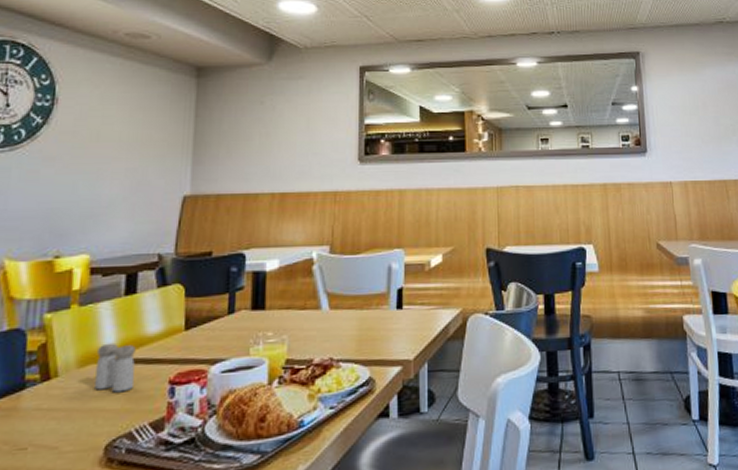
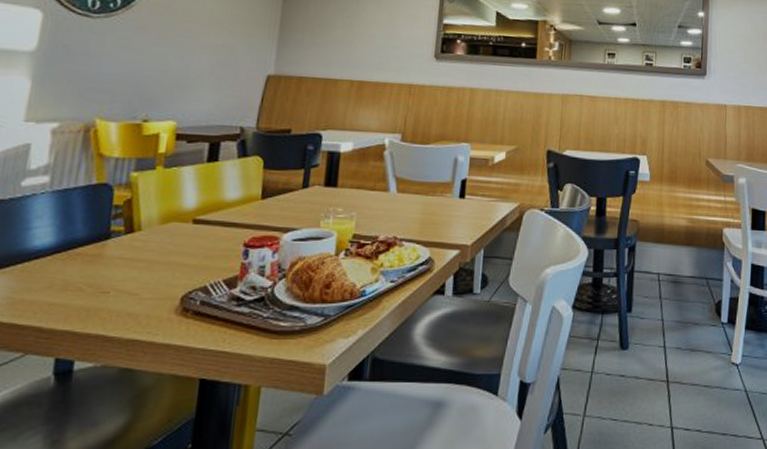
salt and pepper shaker: present [95,342,136,393] -> none [175,204,215,250]

